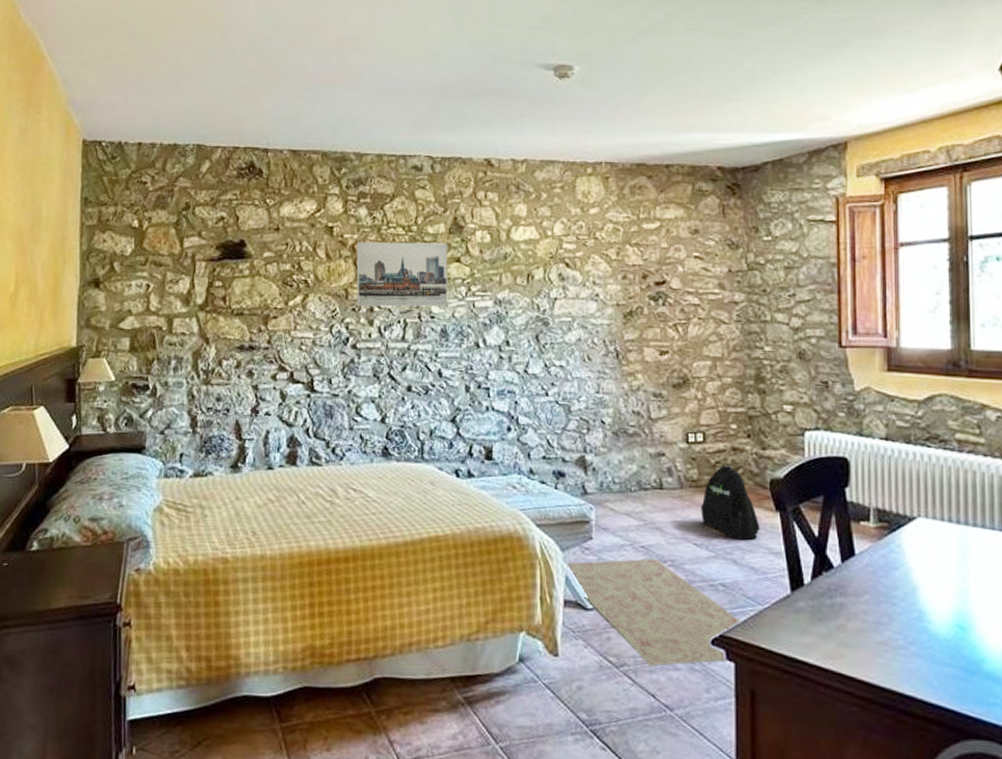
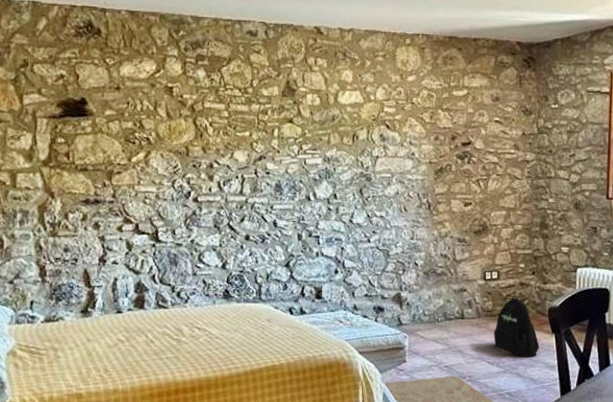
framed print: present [356,241,448,307] -> none [195,102,282,164]

